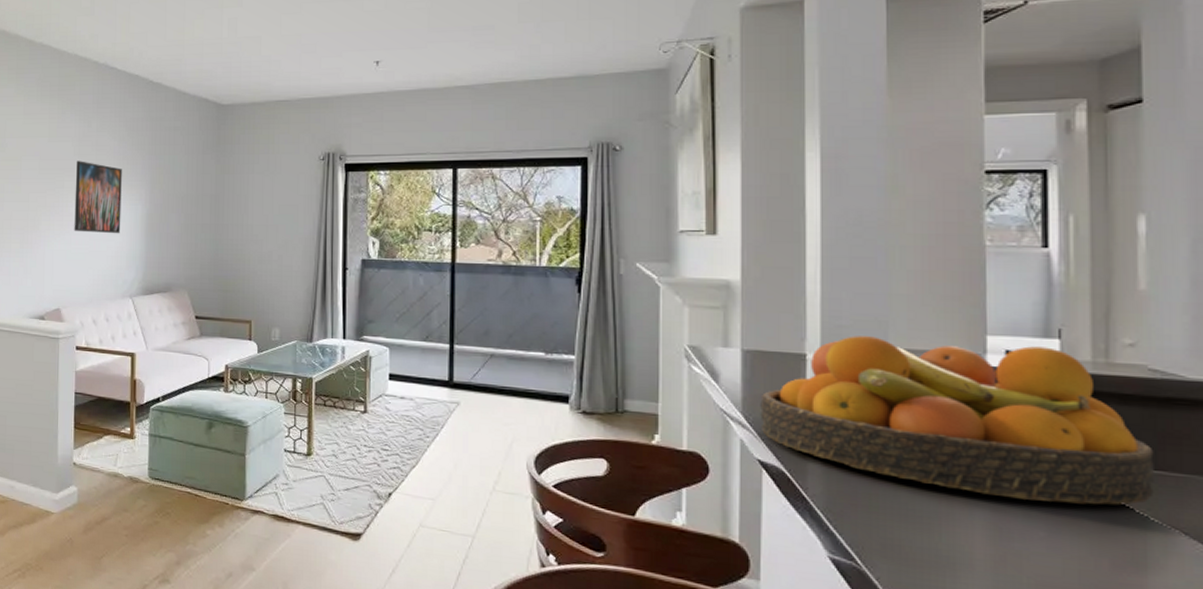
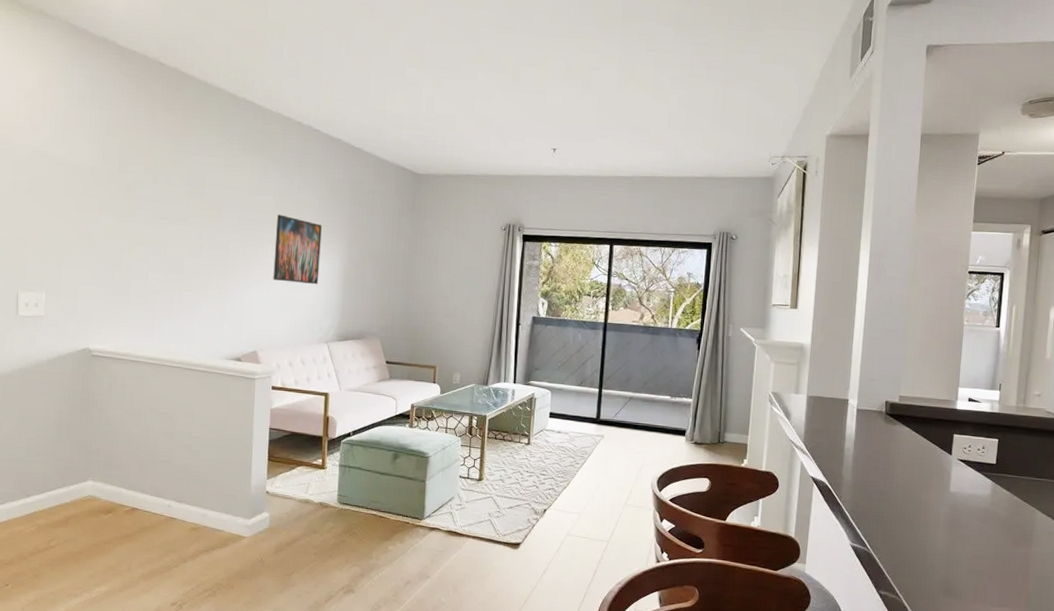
fruit bowl: present [760,336,1154,505] -> none [815,386,1043,503]

